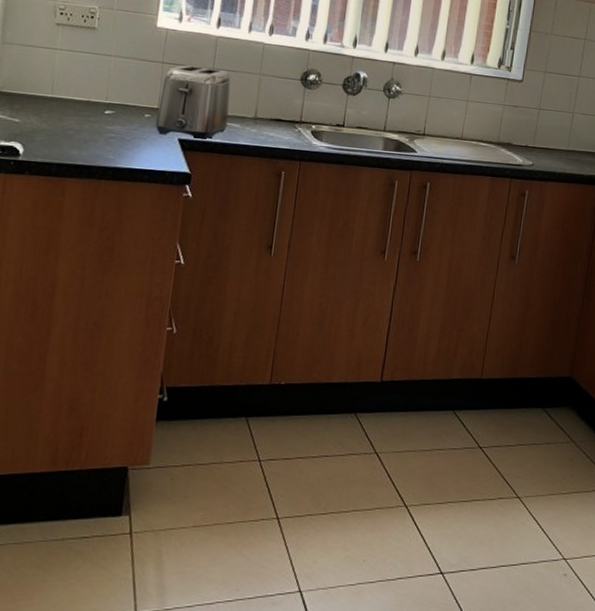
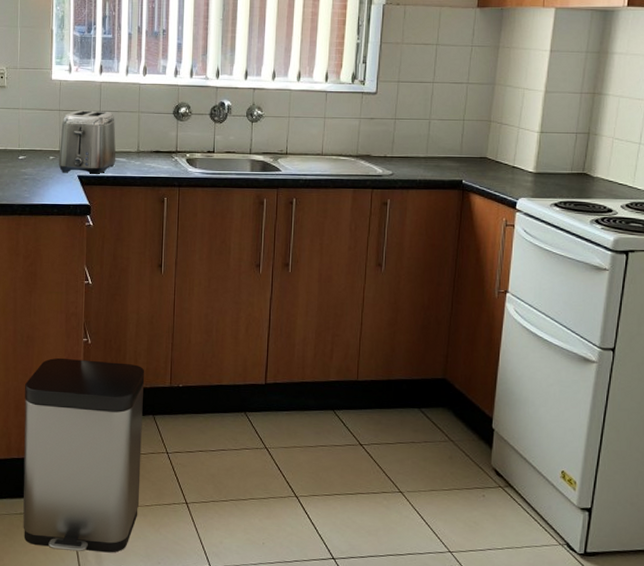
pedal bin: none [63,349,241,583] -> present [23,357,145,553]

